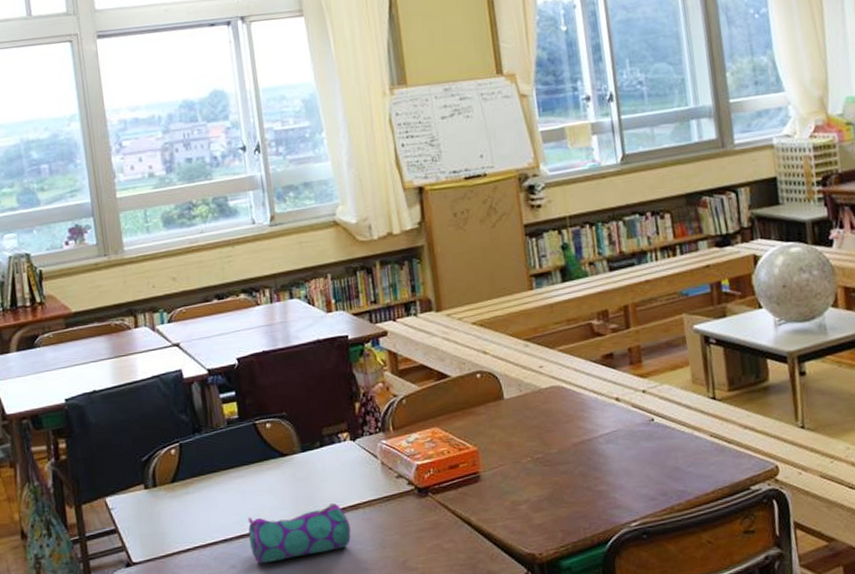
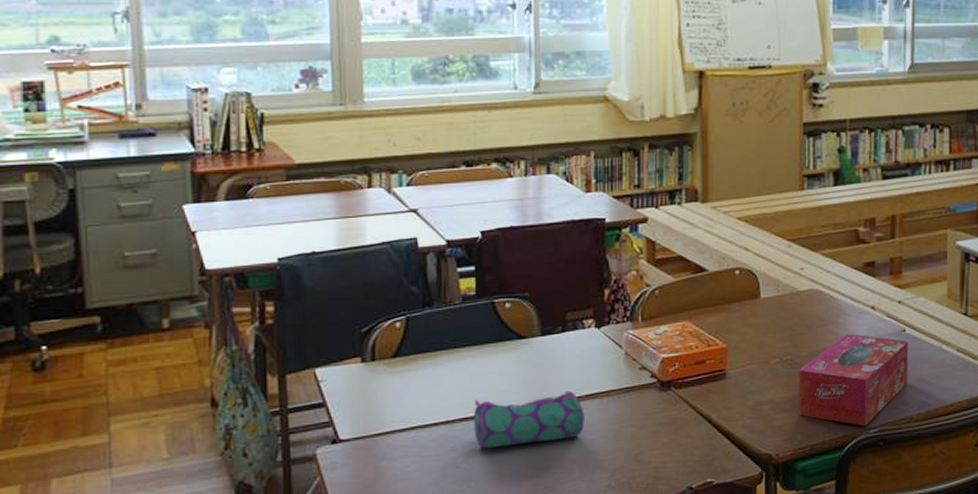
tissue box: none [551,427,663,520] -> present [799,333,908,427]

